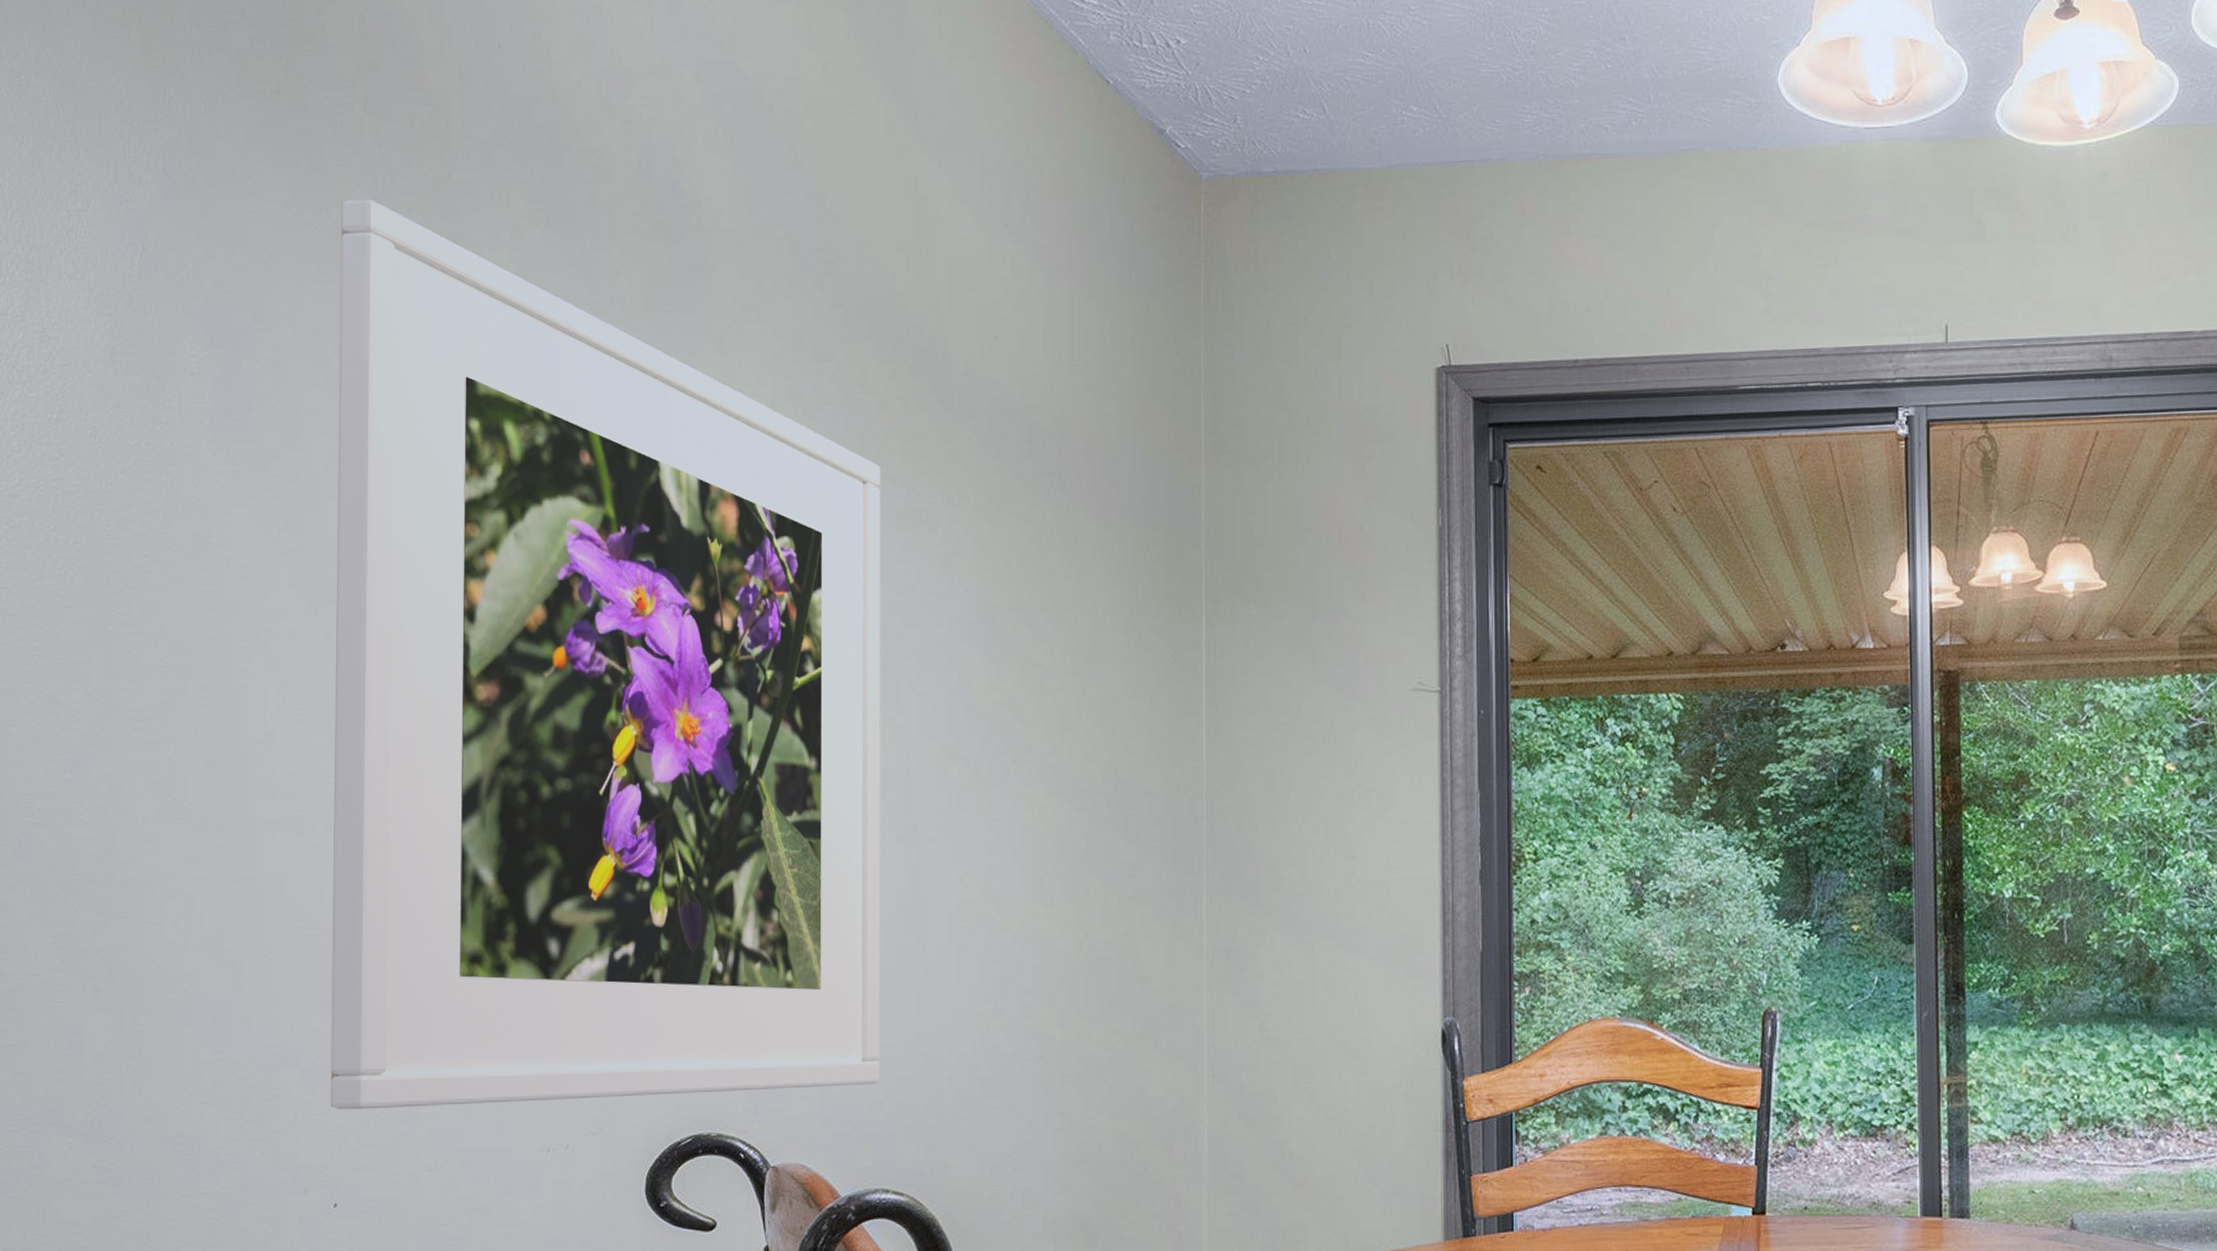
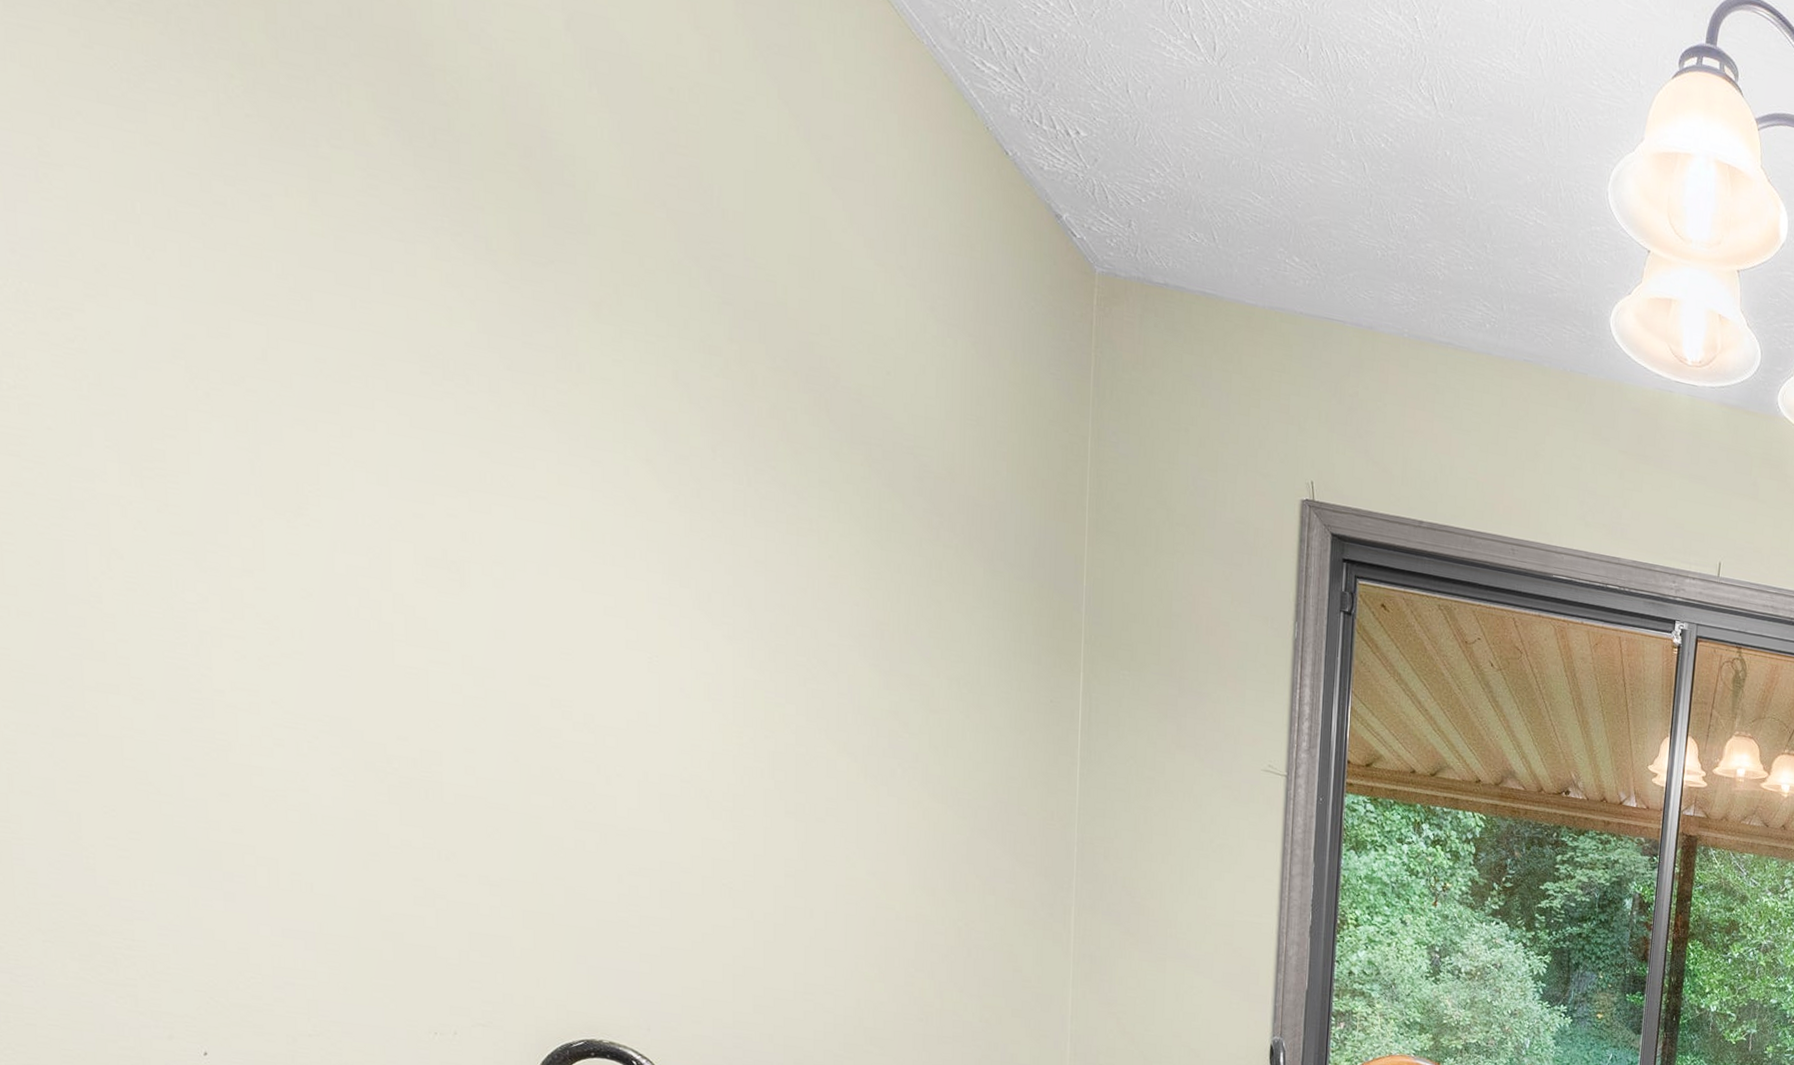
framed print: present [330,199,881,1110] -> none [142,45,771,1020]

